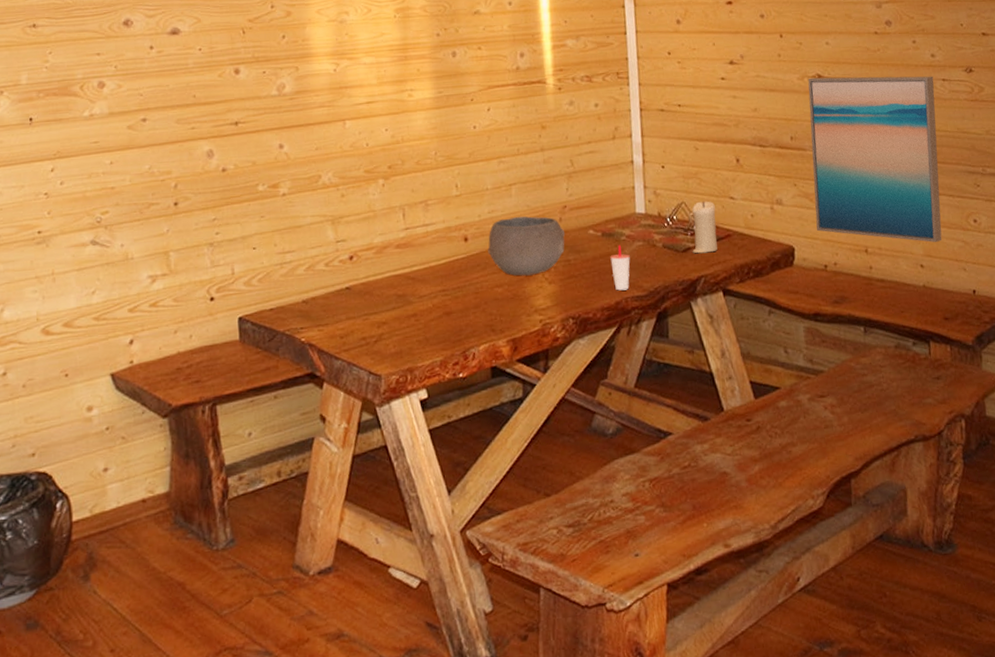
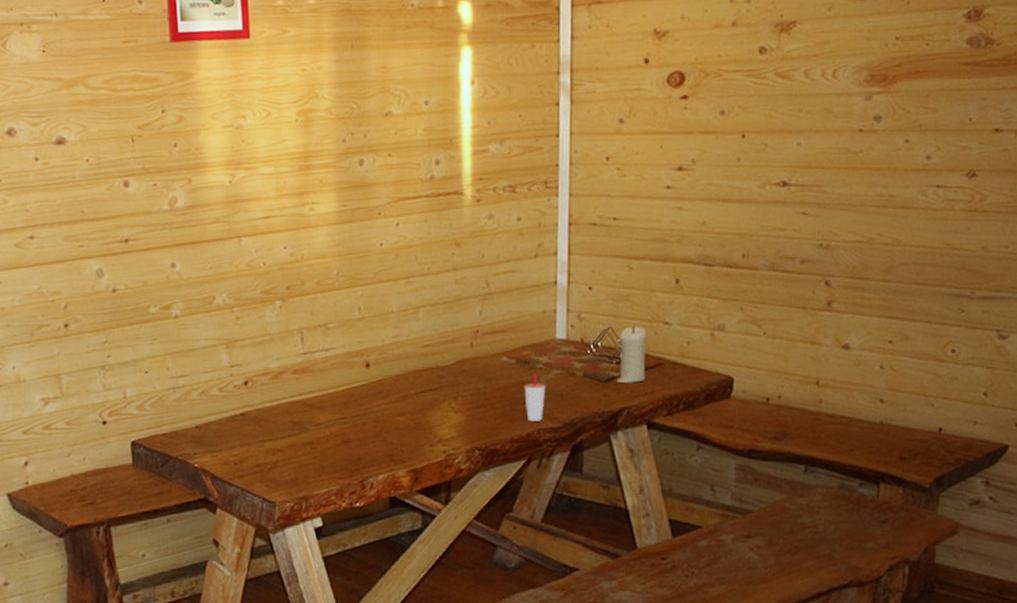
bowl: present [488,216,566,276] -> none [391,341,476,405]
wall art: present [808,76,942,243] -> none [761,182,926,375]

